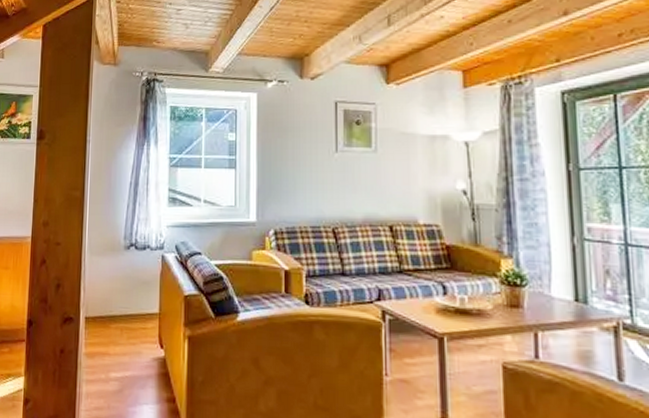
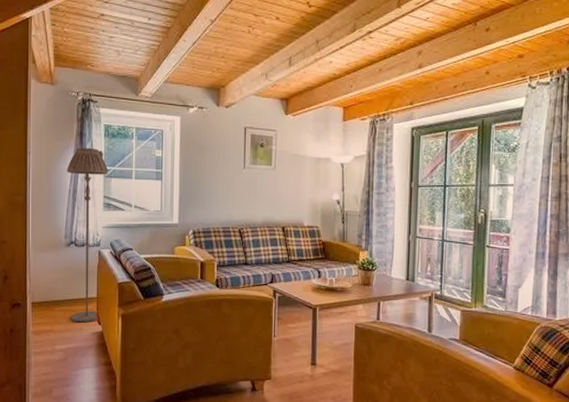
floor lamp: none [128,133,174,345] -> present [67,147,109,323]

